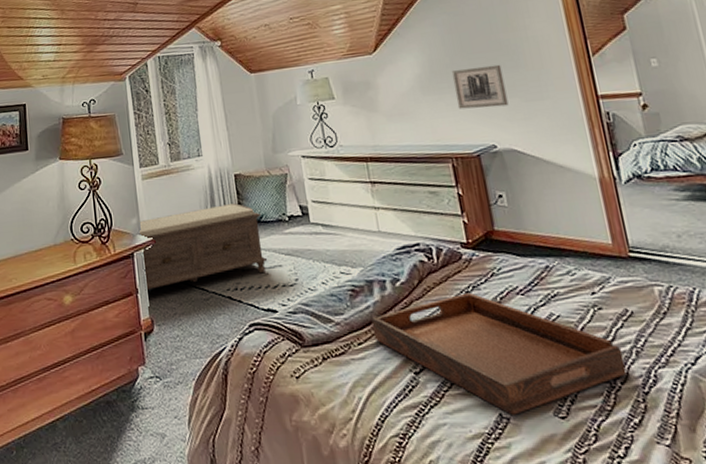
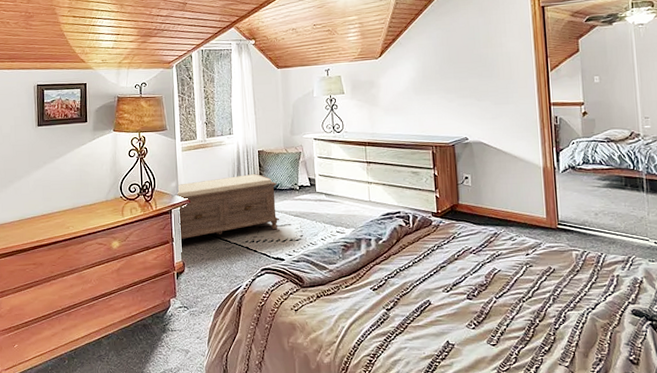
serving tray: present [371,292,627,415] -> none [357,251,544,342]
wall art: present [451,64,509,109] -> none [439,73,481,108]

